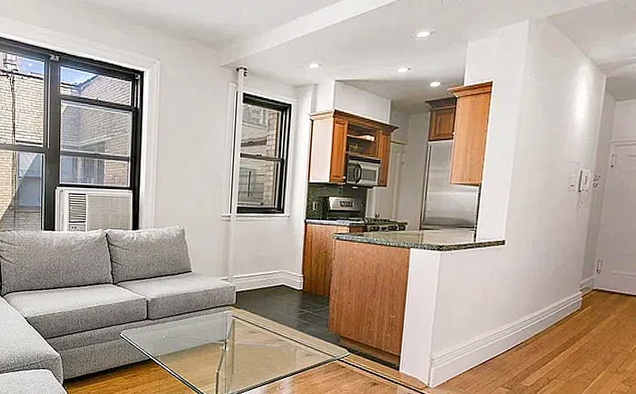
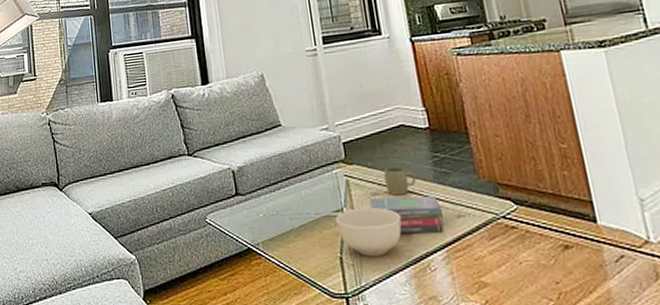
bowl: none [219,340,267,375] -> present [335,207,402,256]
books: none [246,335,298,366] -> present [369,195,444,235]
mug: none [261,314,285,336] -> present [384,166,417,196]

